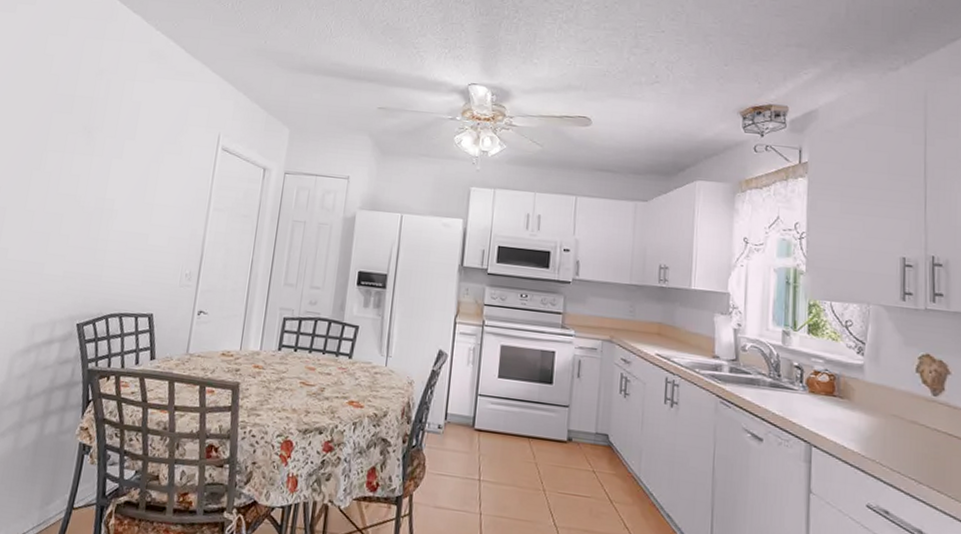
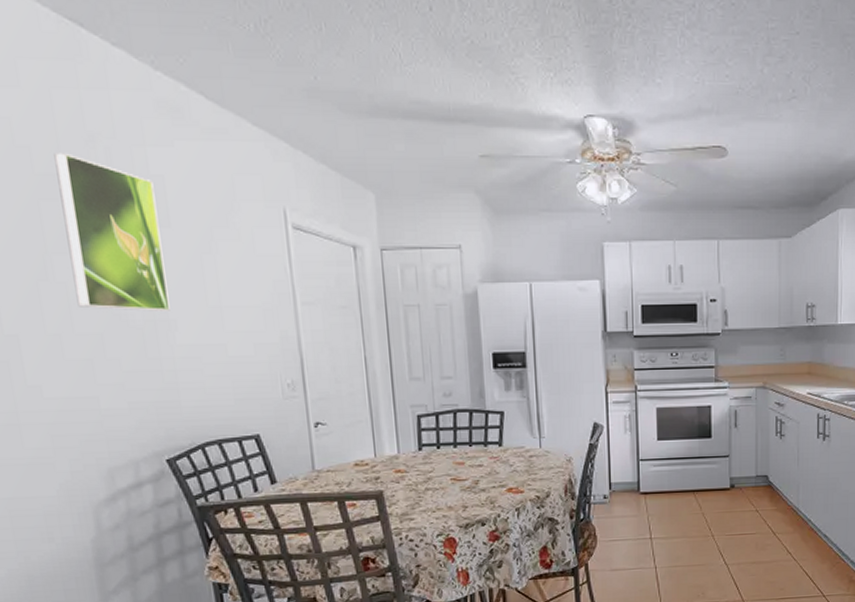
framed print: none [53,80,132,203] -> present [54,153,170,311]

